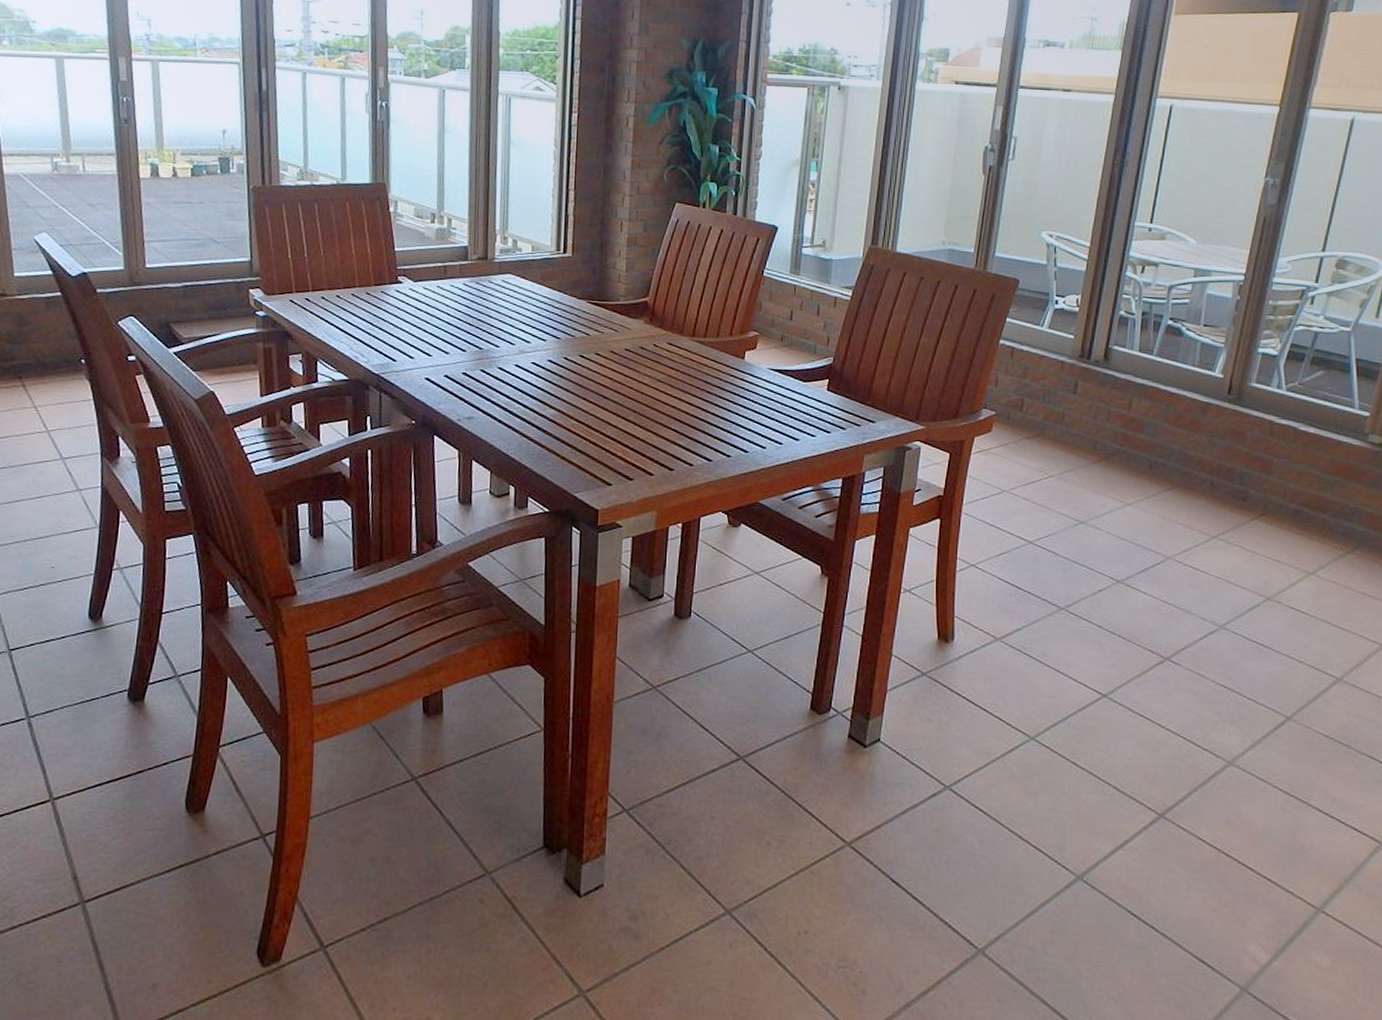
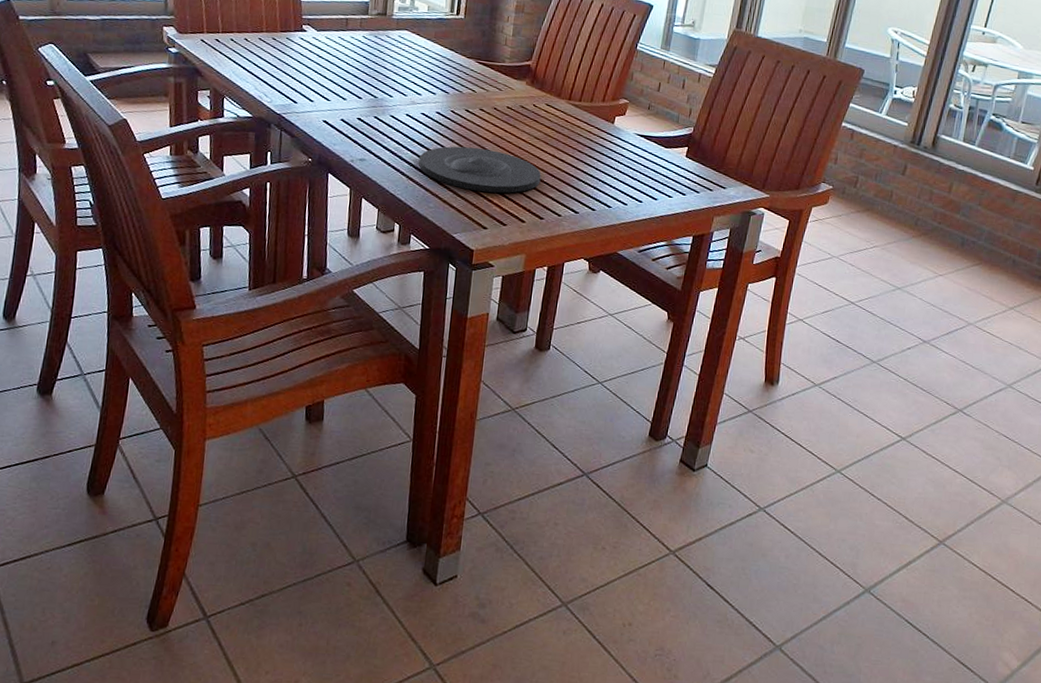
plate: none [532,396,668,445] -> present [418,146,541,194]

